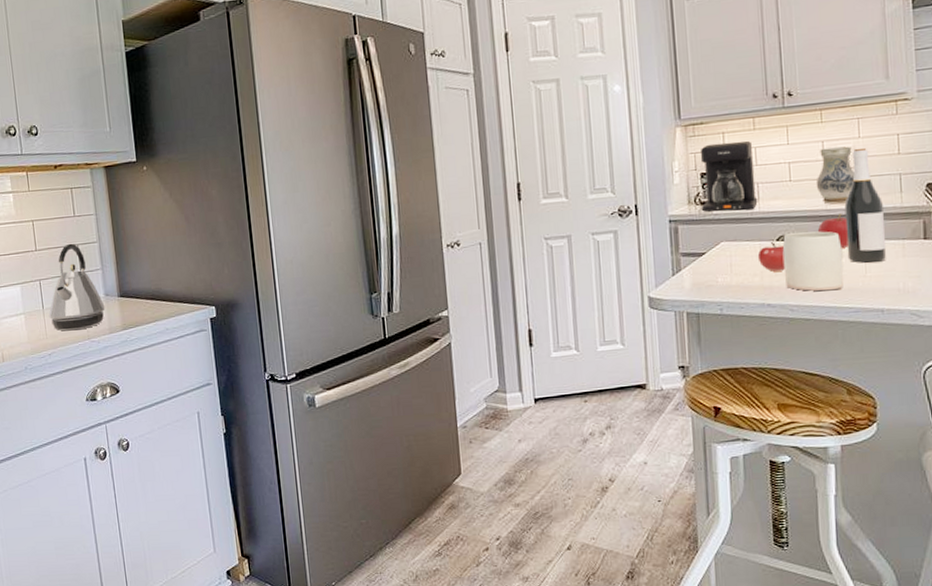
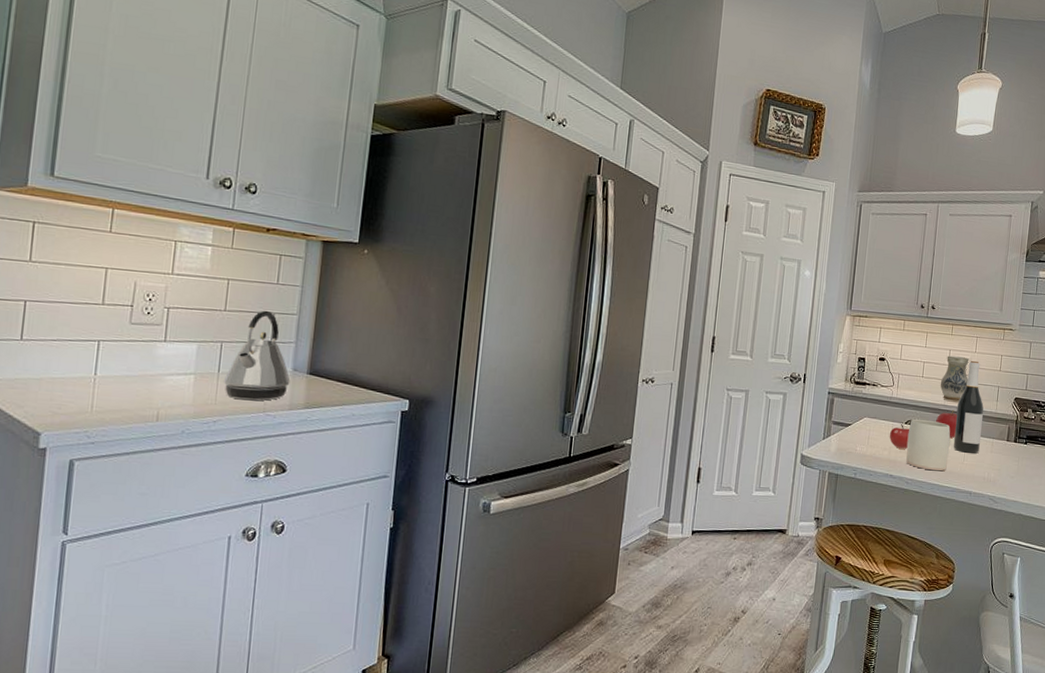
coffee maker: present [700,140,758,213] -> none [855,335,901,395]

